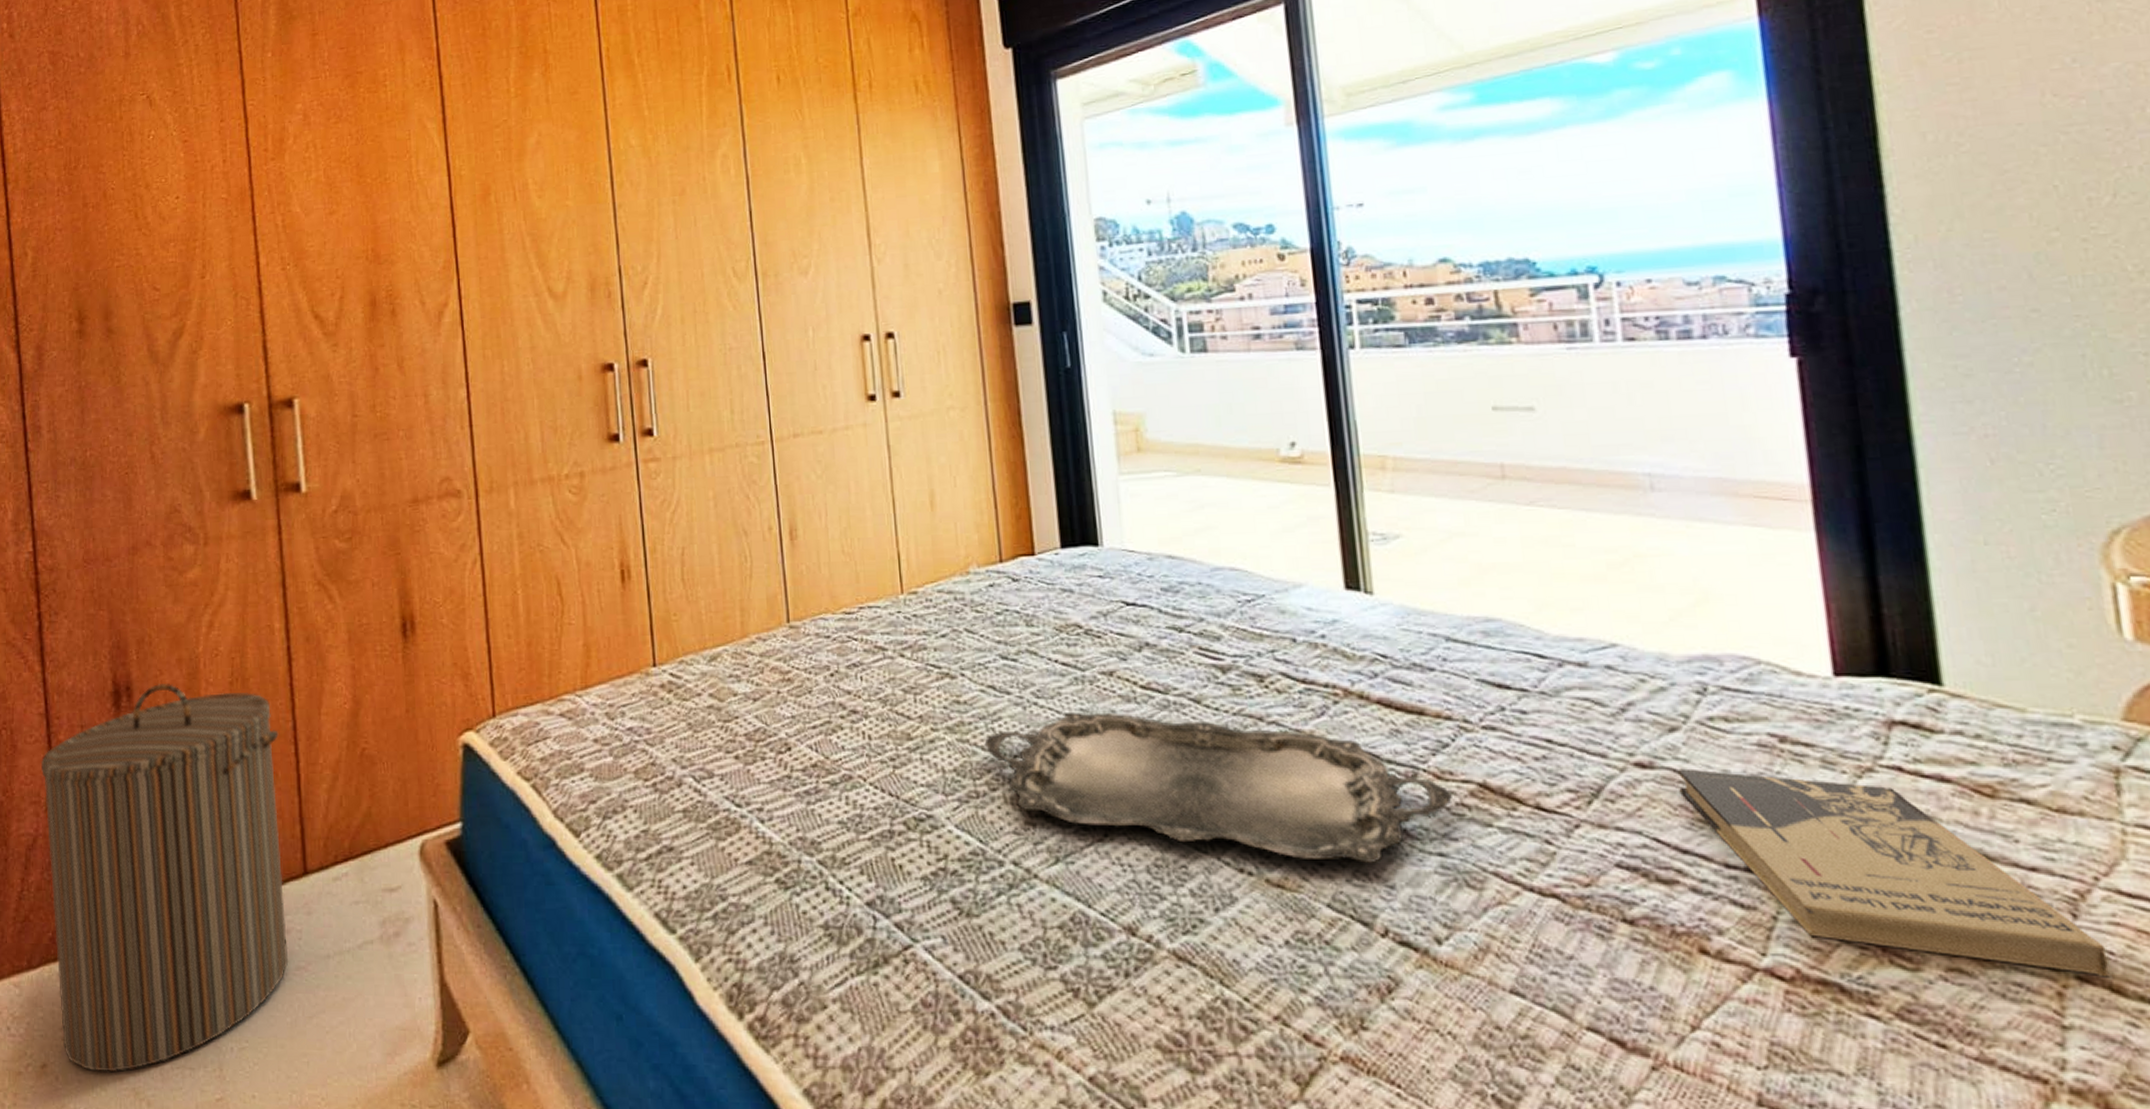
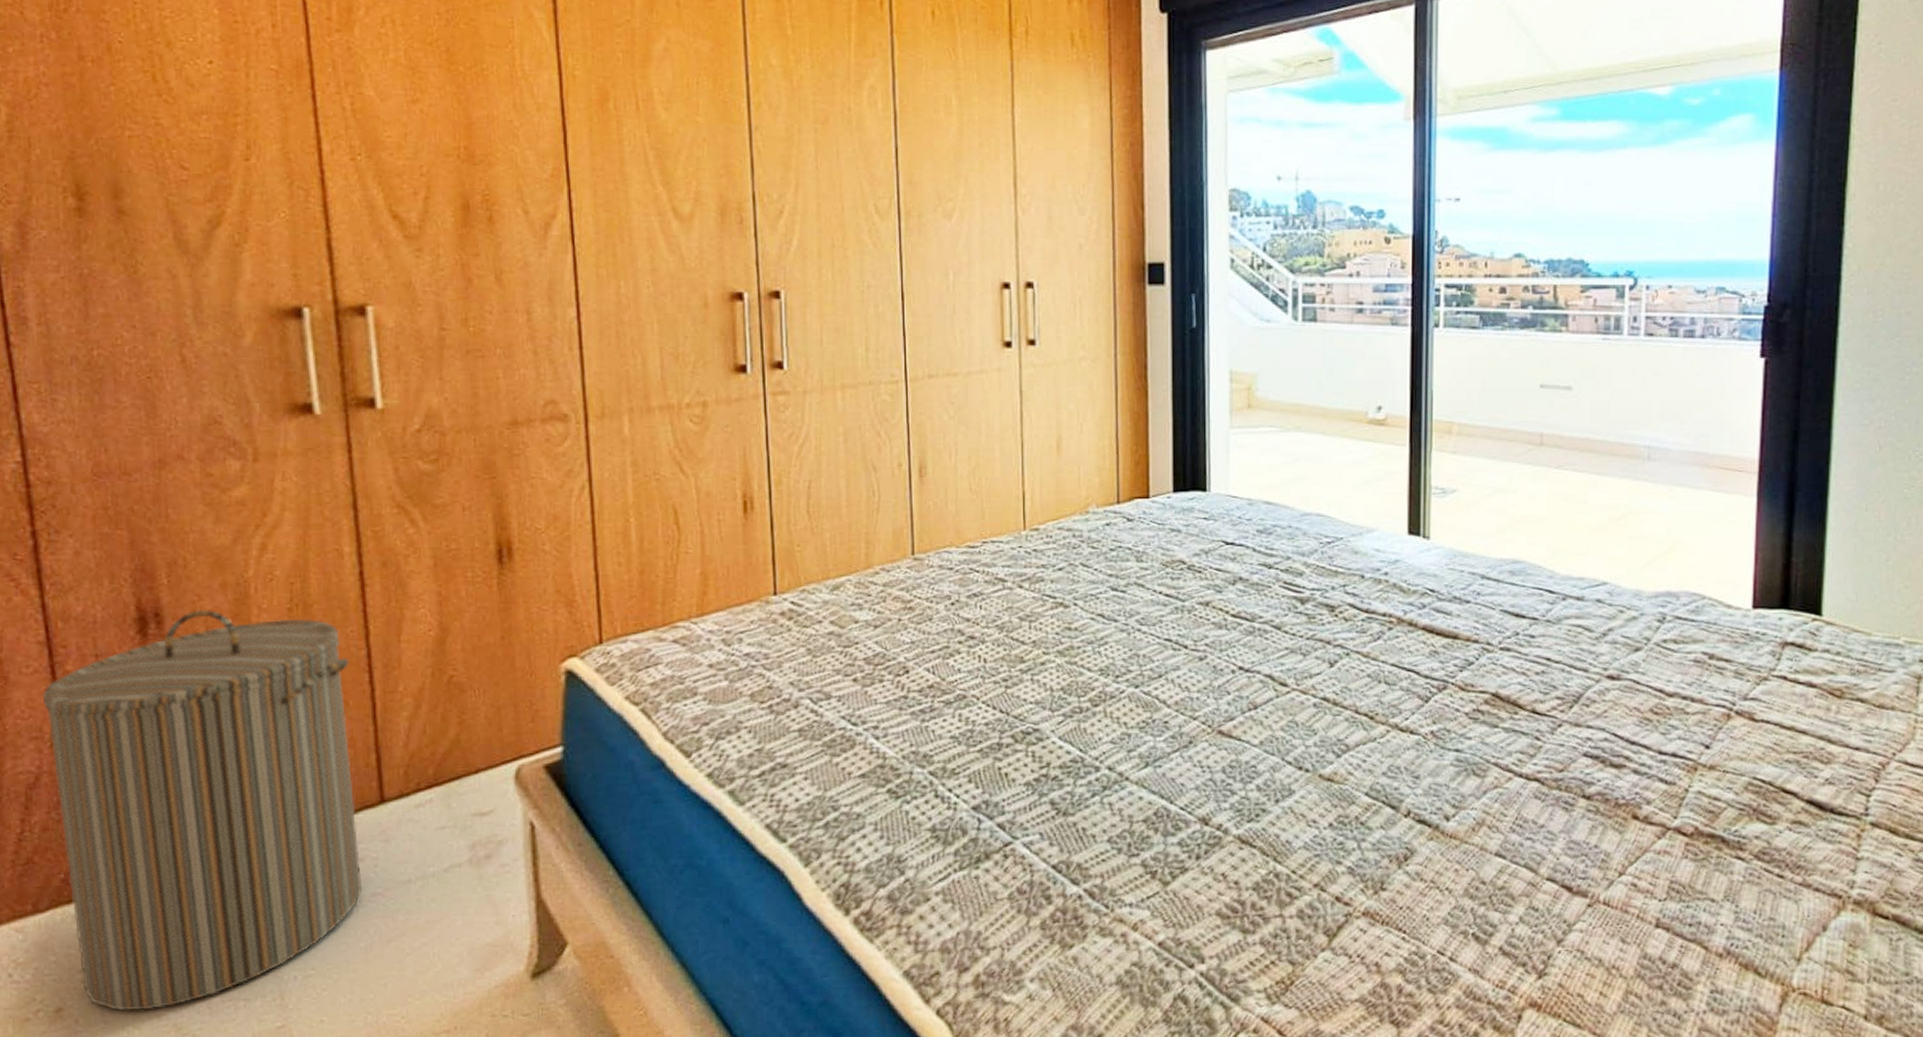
serving tray: present [984,712,1453,863] -> none [1090,638,1471,759]
book: present [1678,768,2110,978] -> none [1635,679,1892,823]

